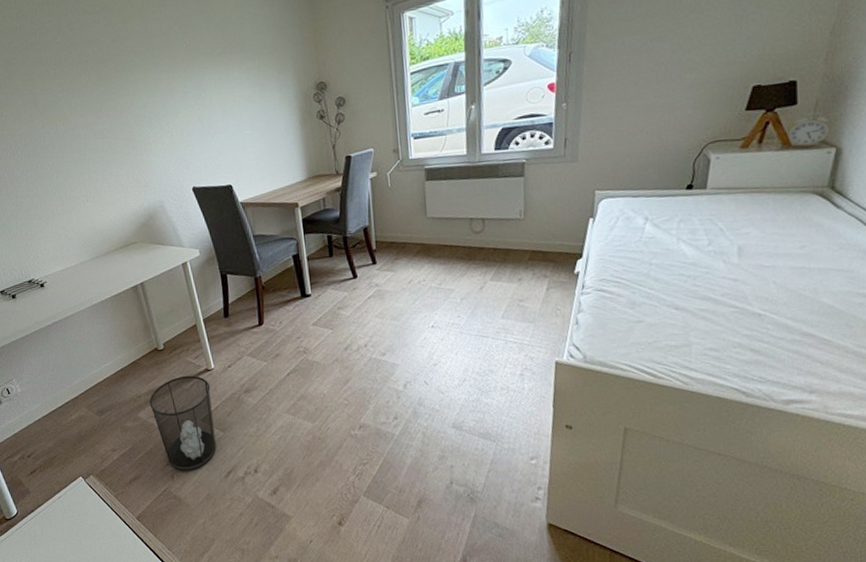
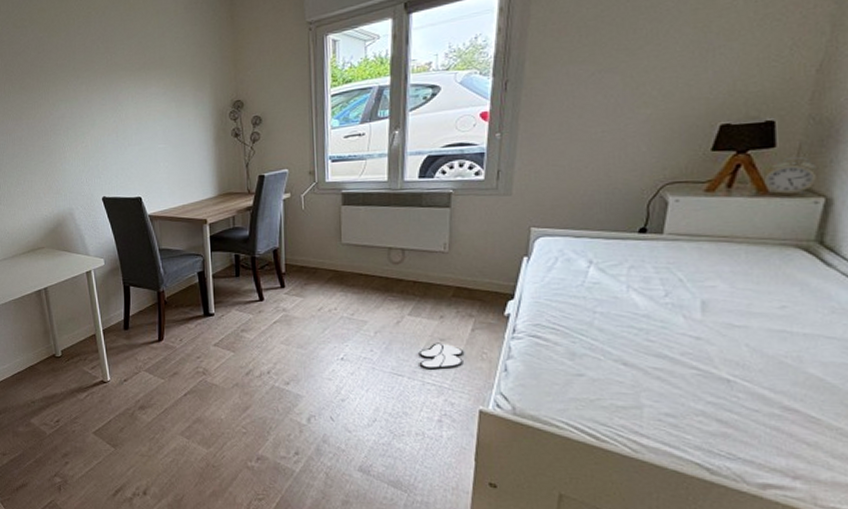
waste bin: present [149,375,217,471] -> none [43,385,106,485]
slippers: none [500,303,541,329] -> present [418,343,465,370]

